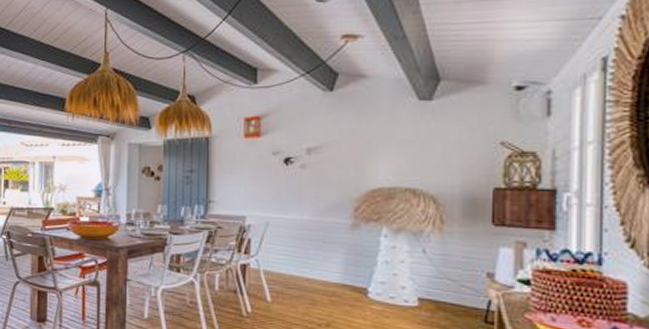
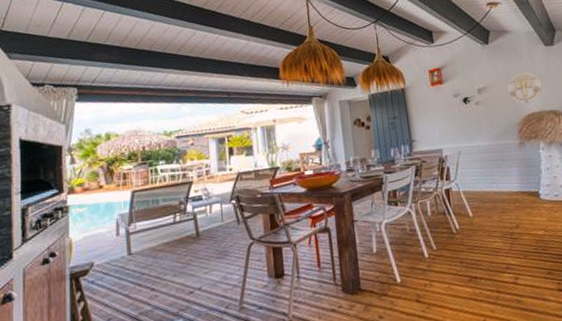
wall decoration: none [349,132,402,175] -> present [507,71,543,104]

